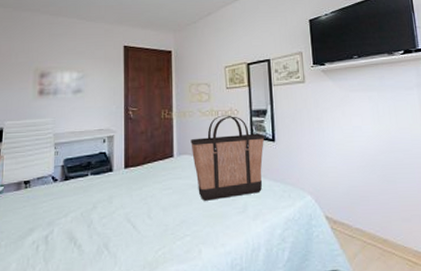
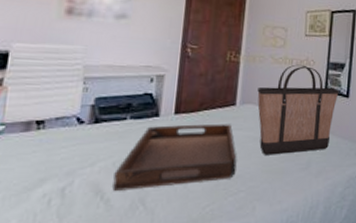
serving tray: none [82,174,180,237] -> present [112,124,237,191]

